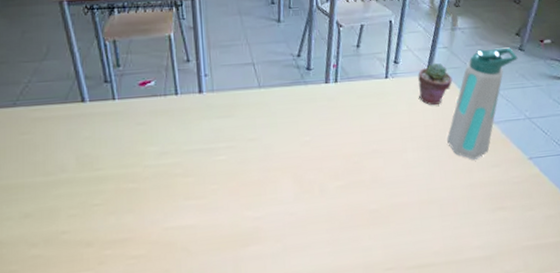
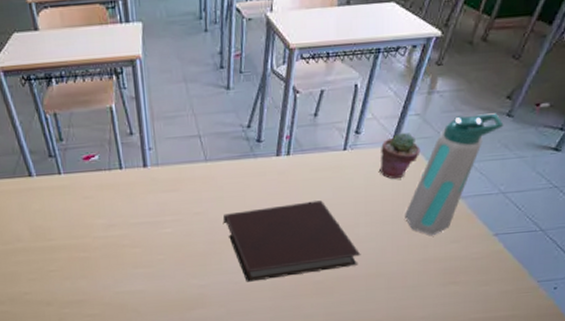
notebook: none [276,126,412,213] -> present [222,200,361,282]

